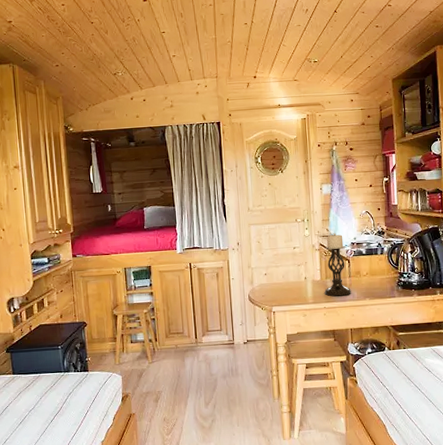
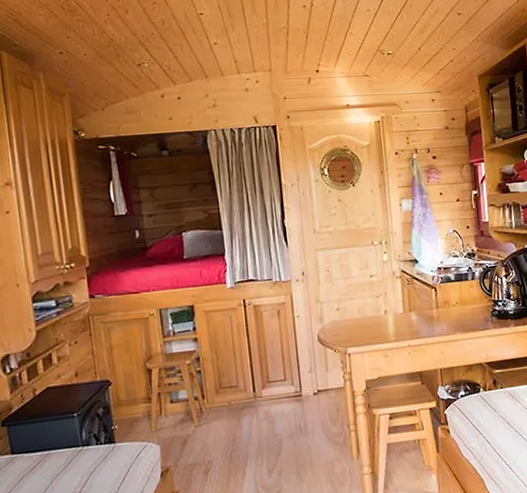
candle holder: present [323,233,351,297] -> none [405,256,440,332]

